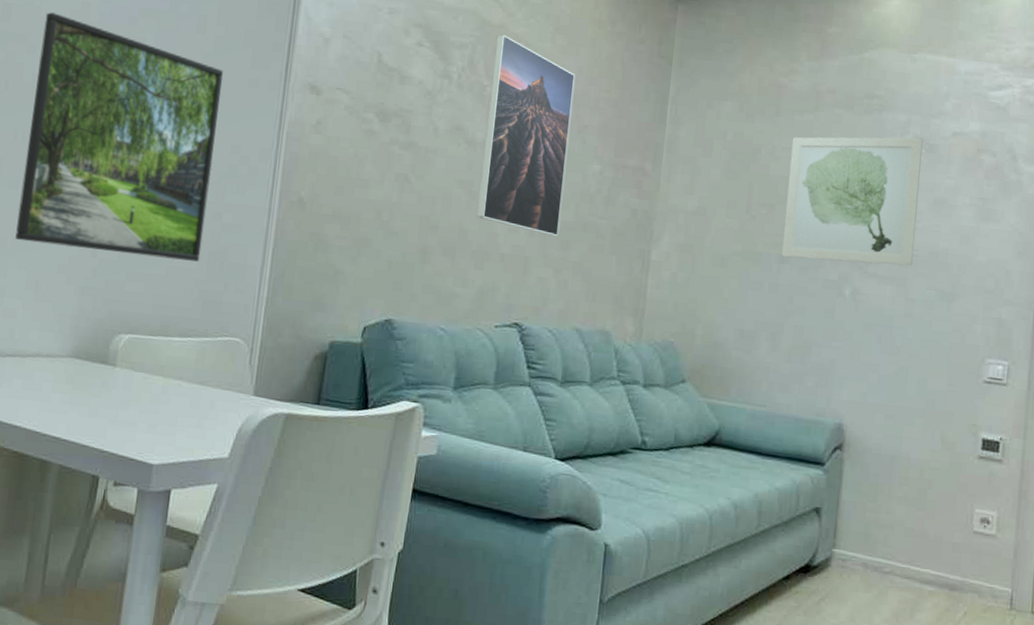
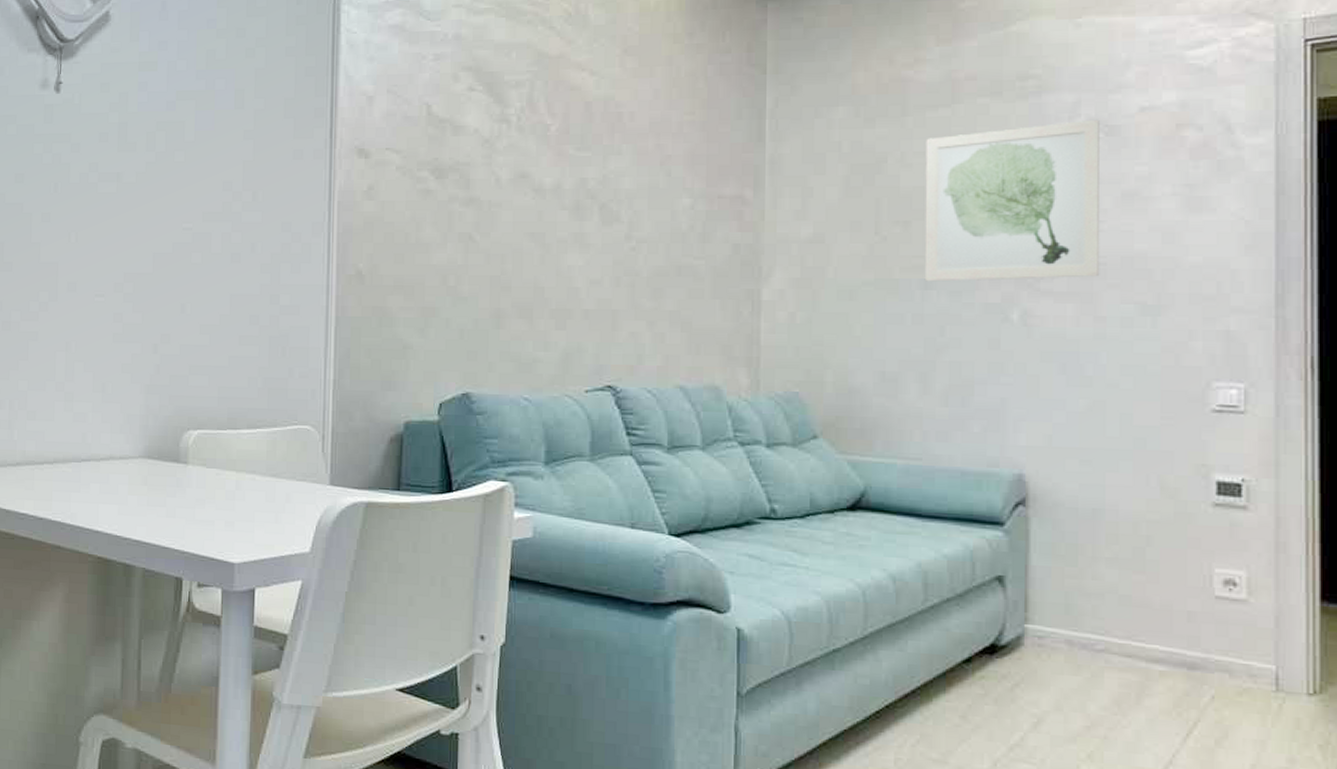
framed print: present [15,12,224,262] -> none [78,108,267,349]
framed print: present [476,34,576,237] -> none [552,65,652,285]

